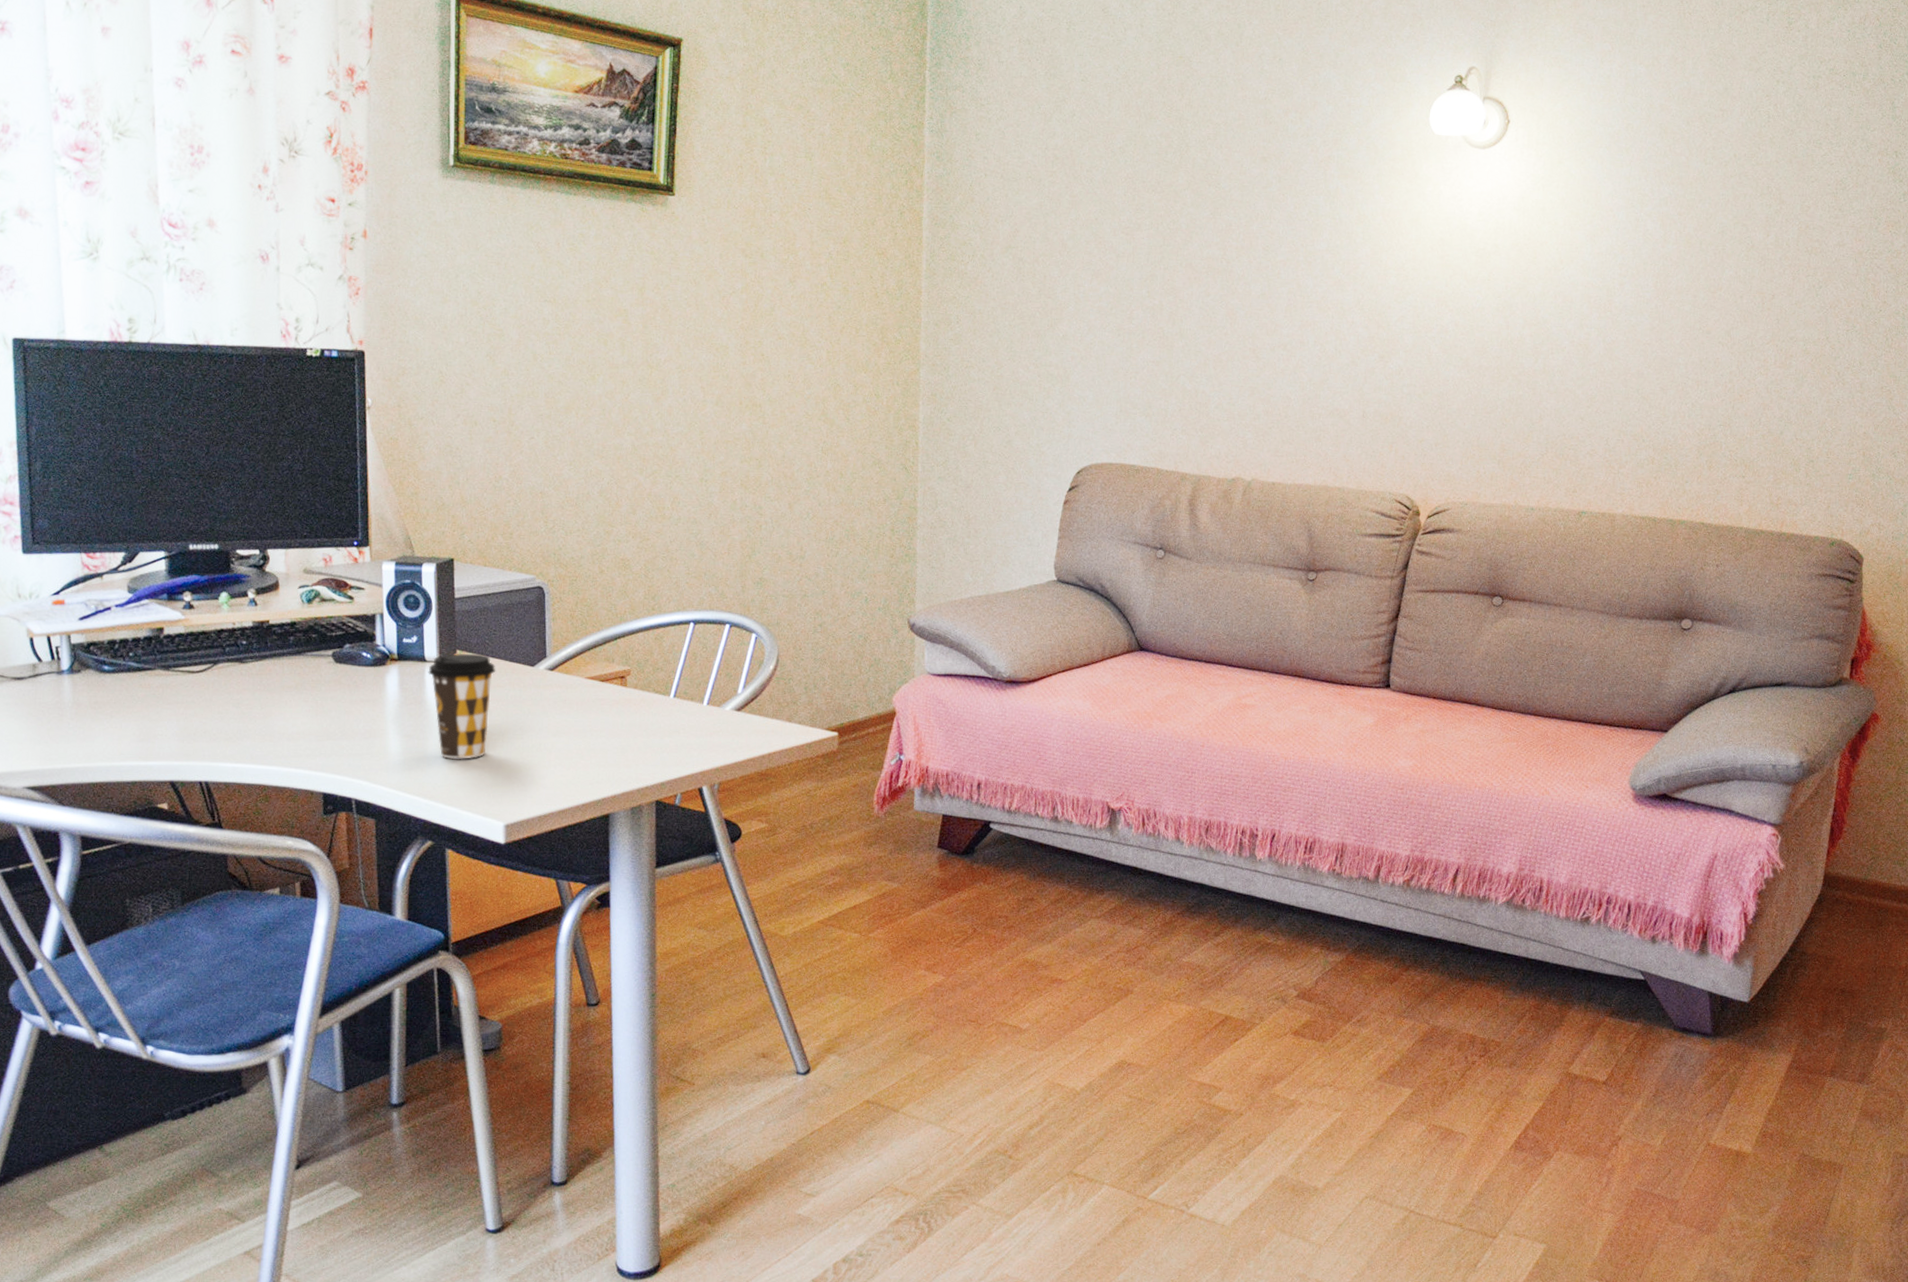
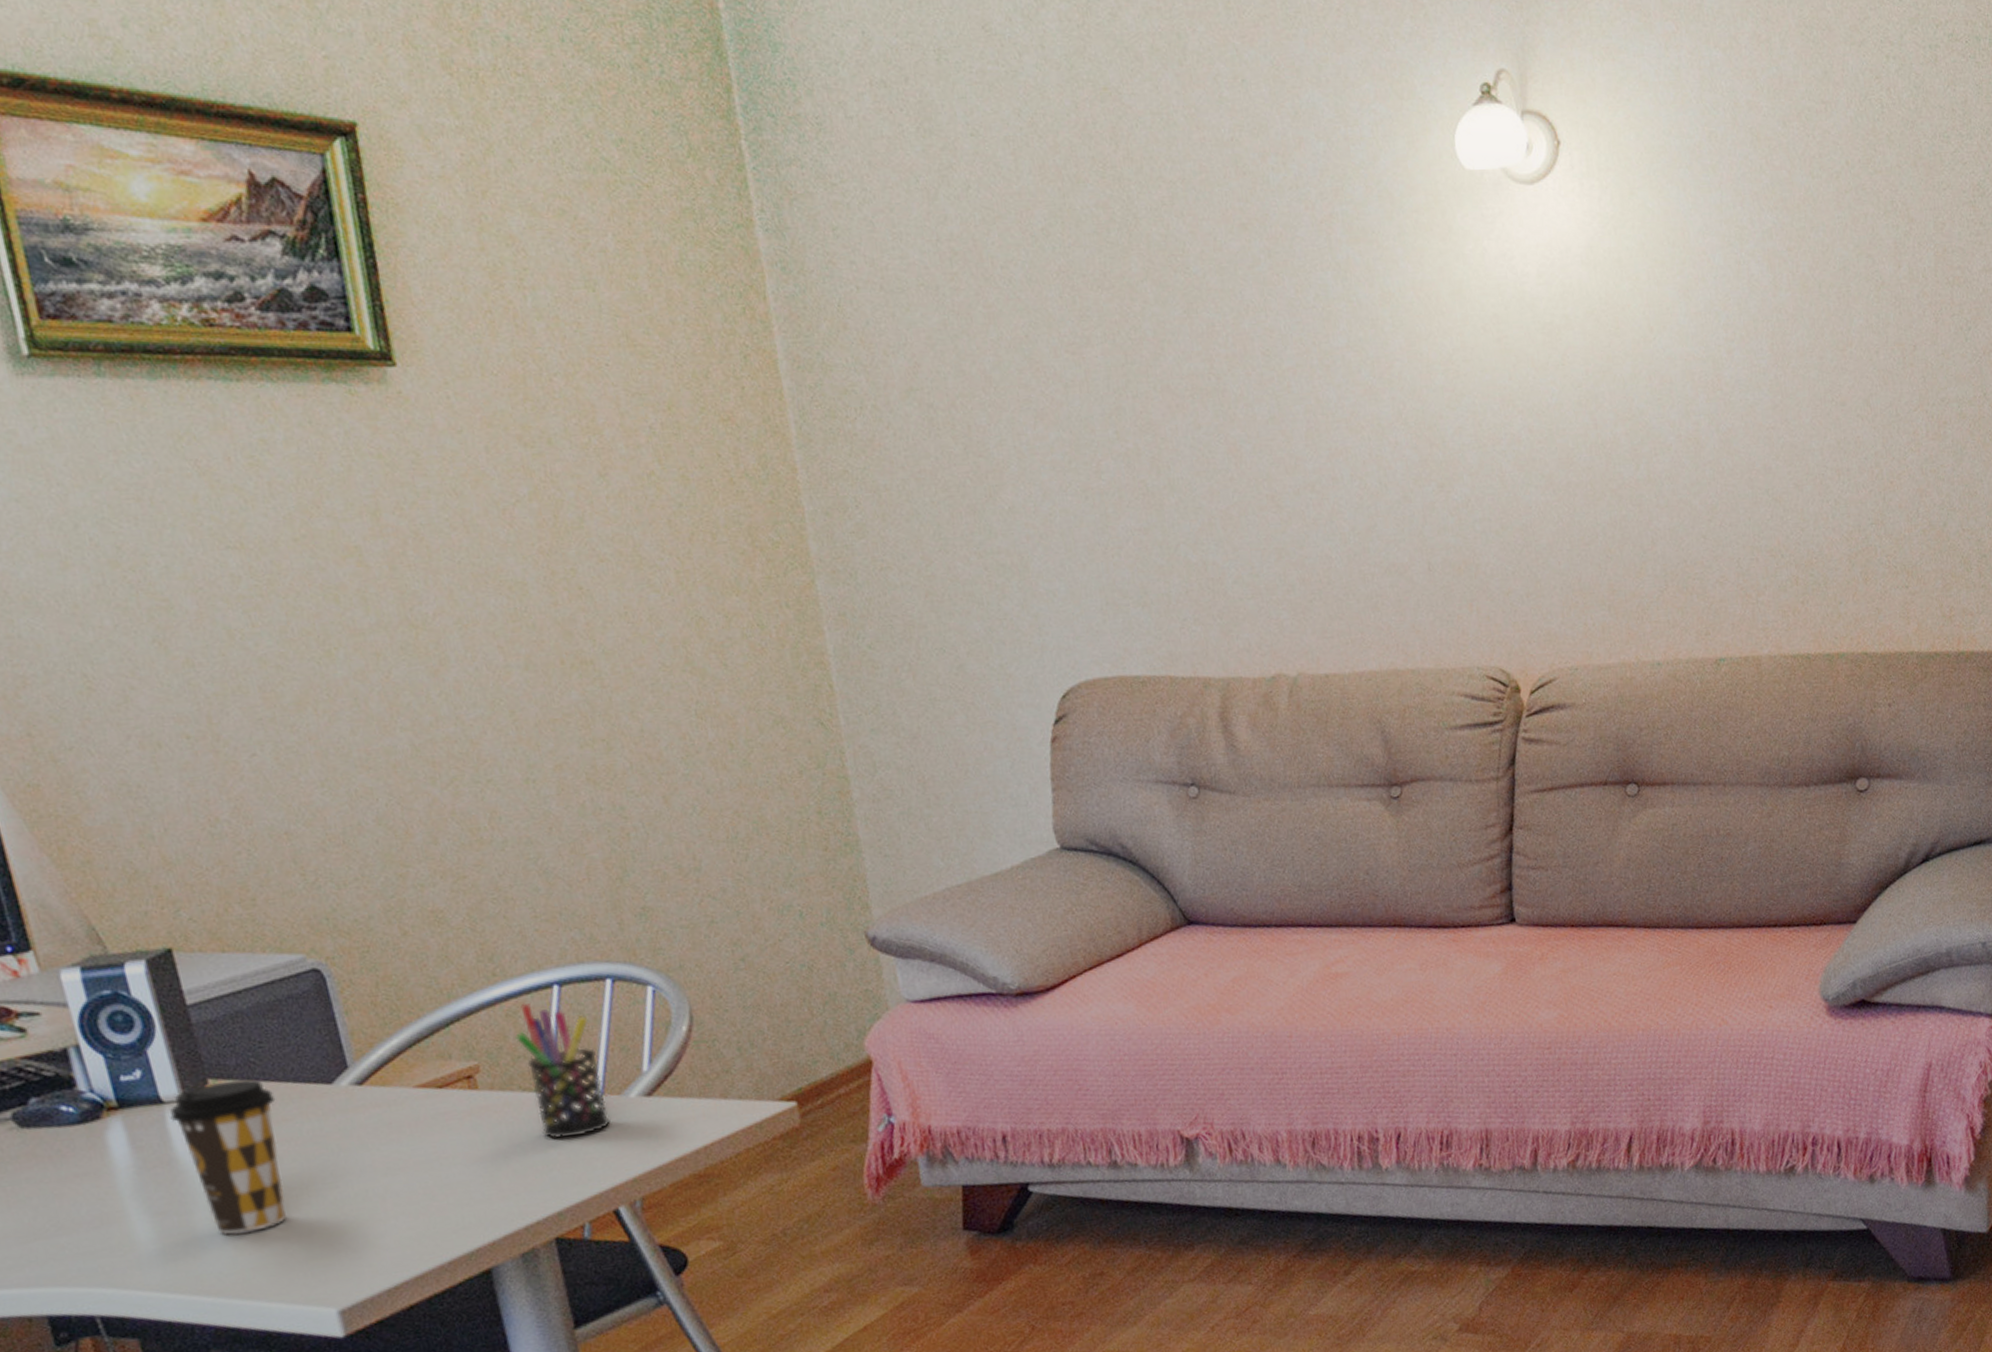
pen holder: none [658,632,710,732] -> present [516,1003,611,1139]

